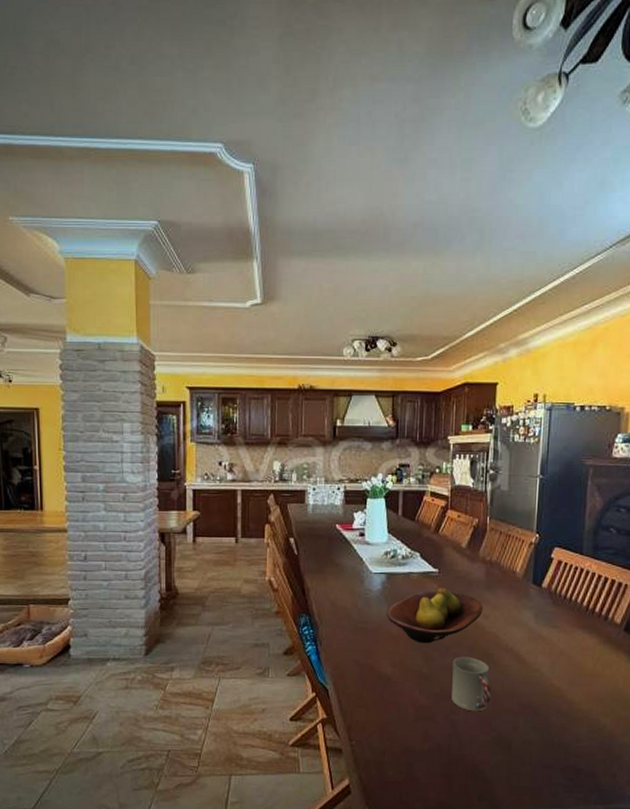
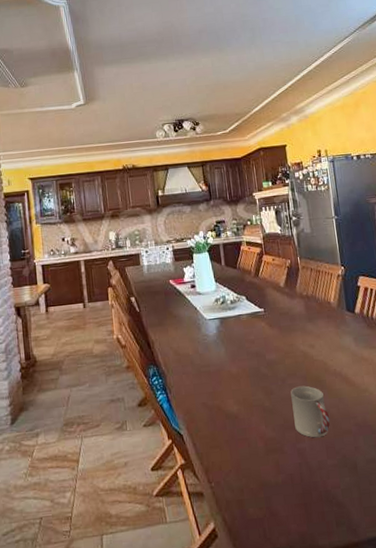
fruit bowl: present [387,587,484,644] -> none [225,324,309,379]

